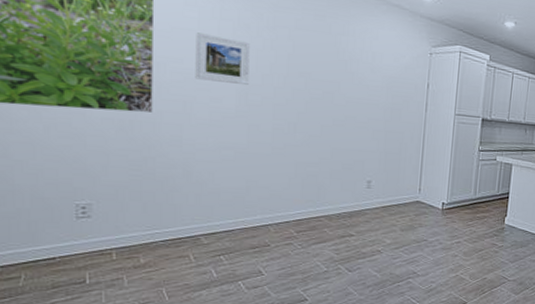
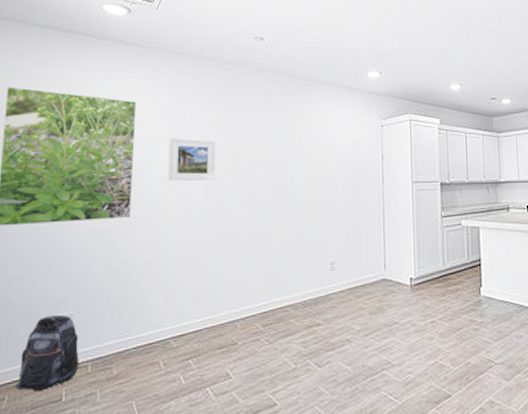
backpack: none [32,202,102,272] -> present [15,315,79,391]

